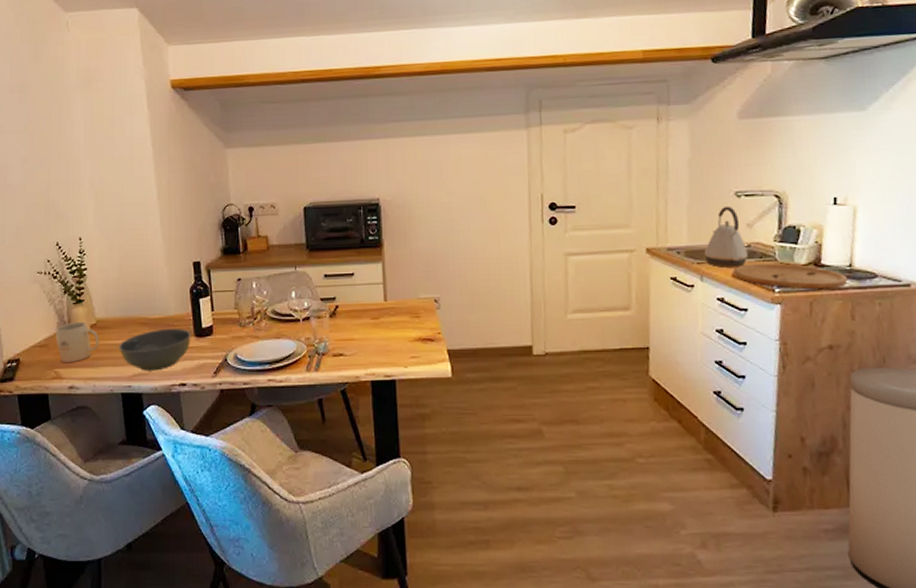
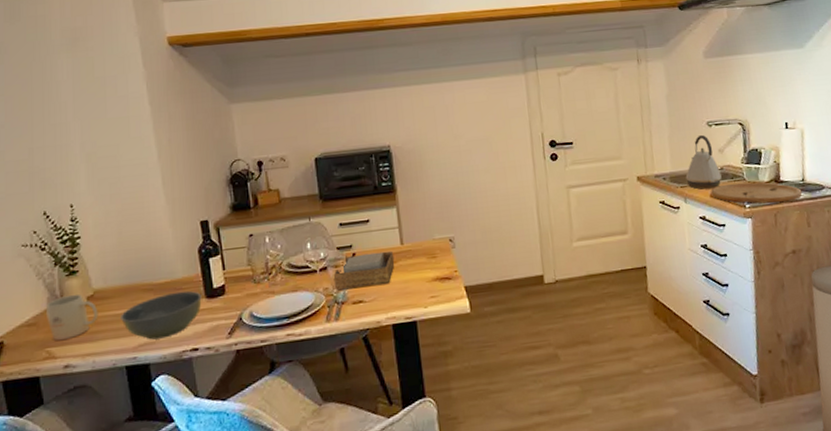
napkin holder: none [315,306,377,341] -> present [333,250,395,290]

